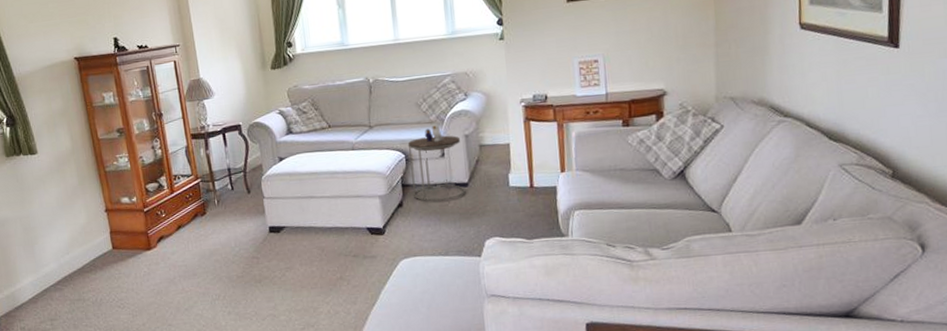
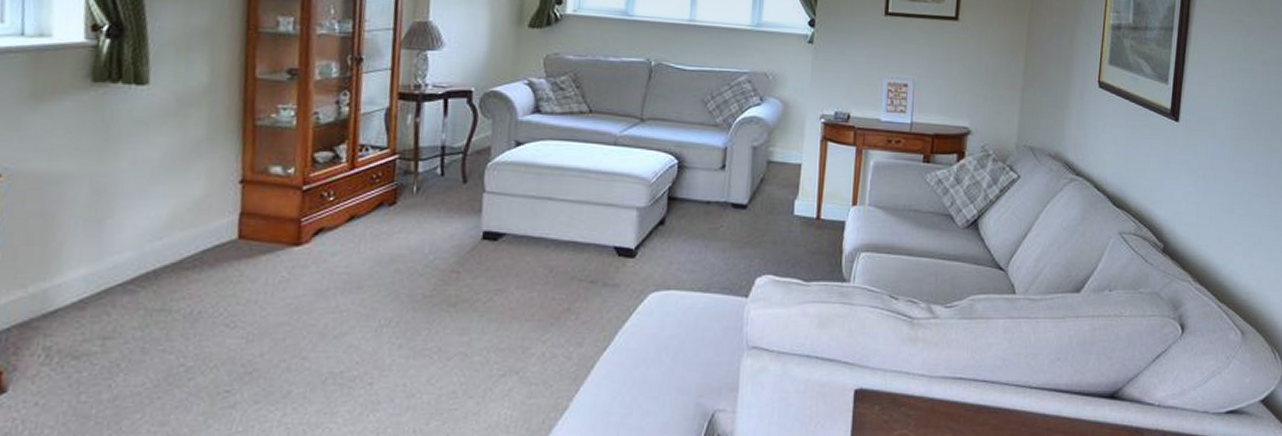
side table: present [407,124,466,201] -> none [680,128,747,223]

